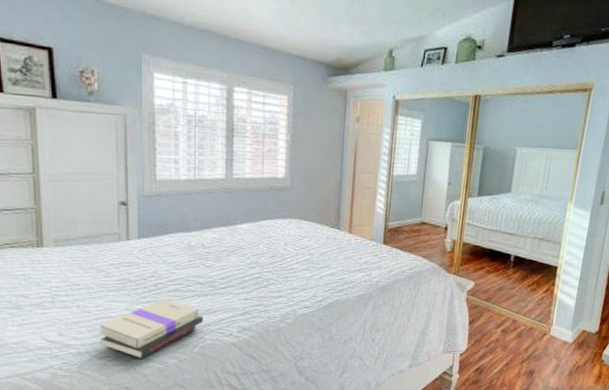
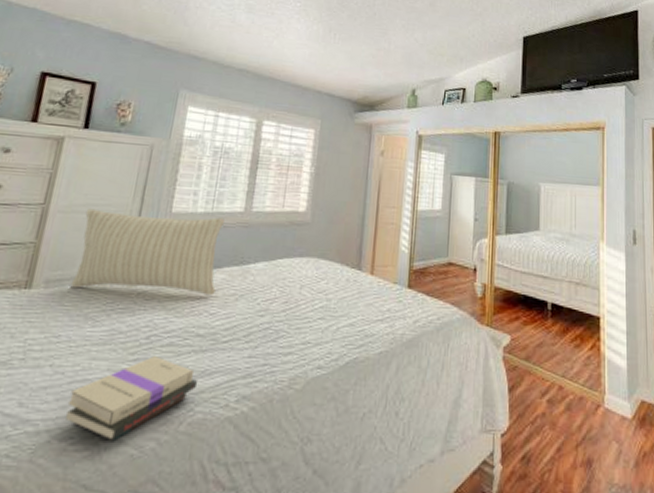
pillow: none [75,177,208,252] -> present [70,208,225,296]

